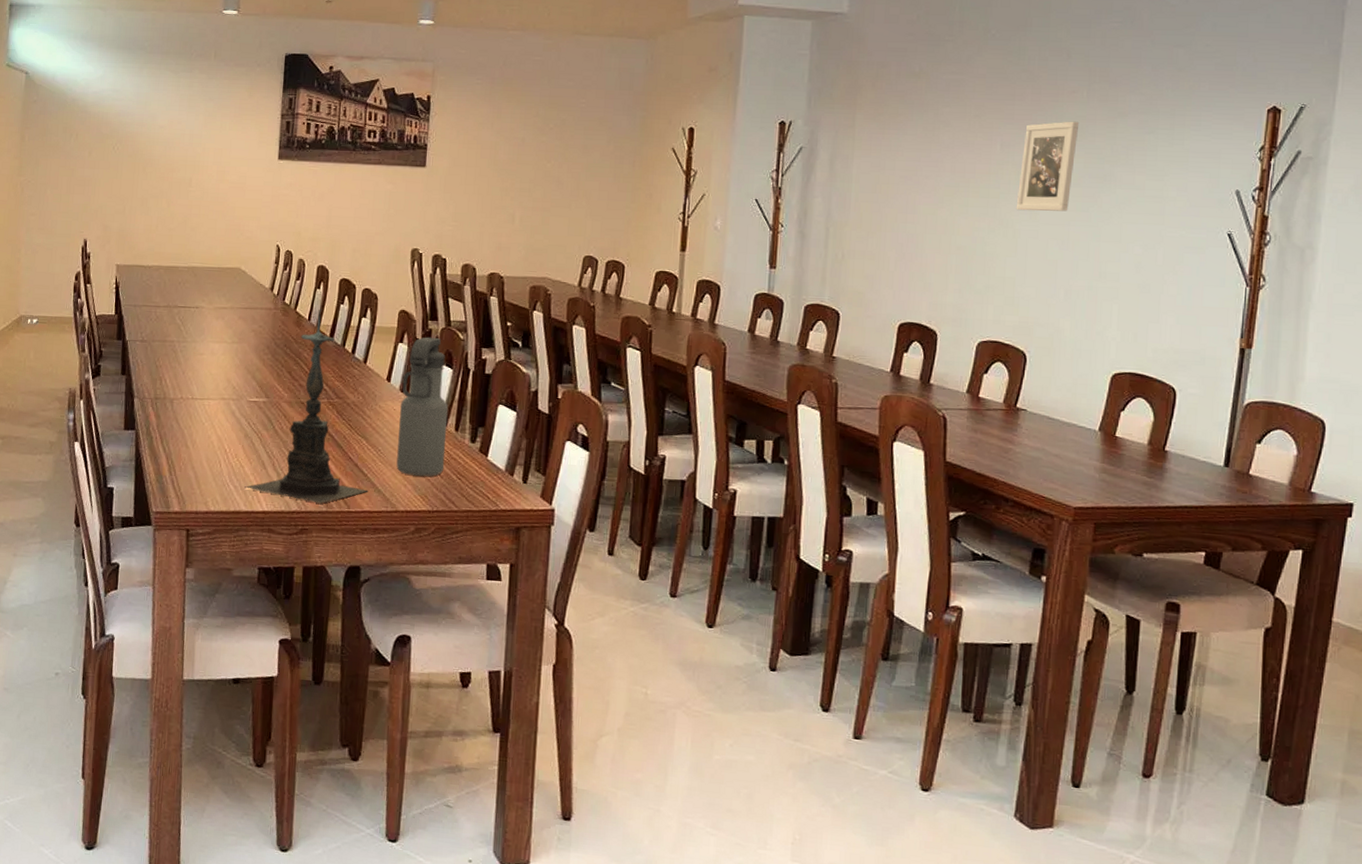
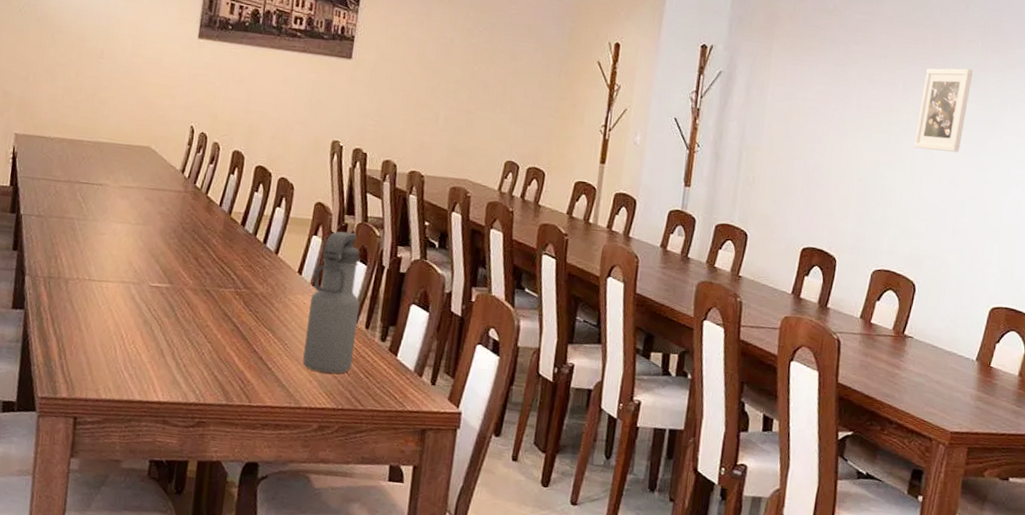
candle holder: present [245,309,368,504] -> none [140,195,272,396]

